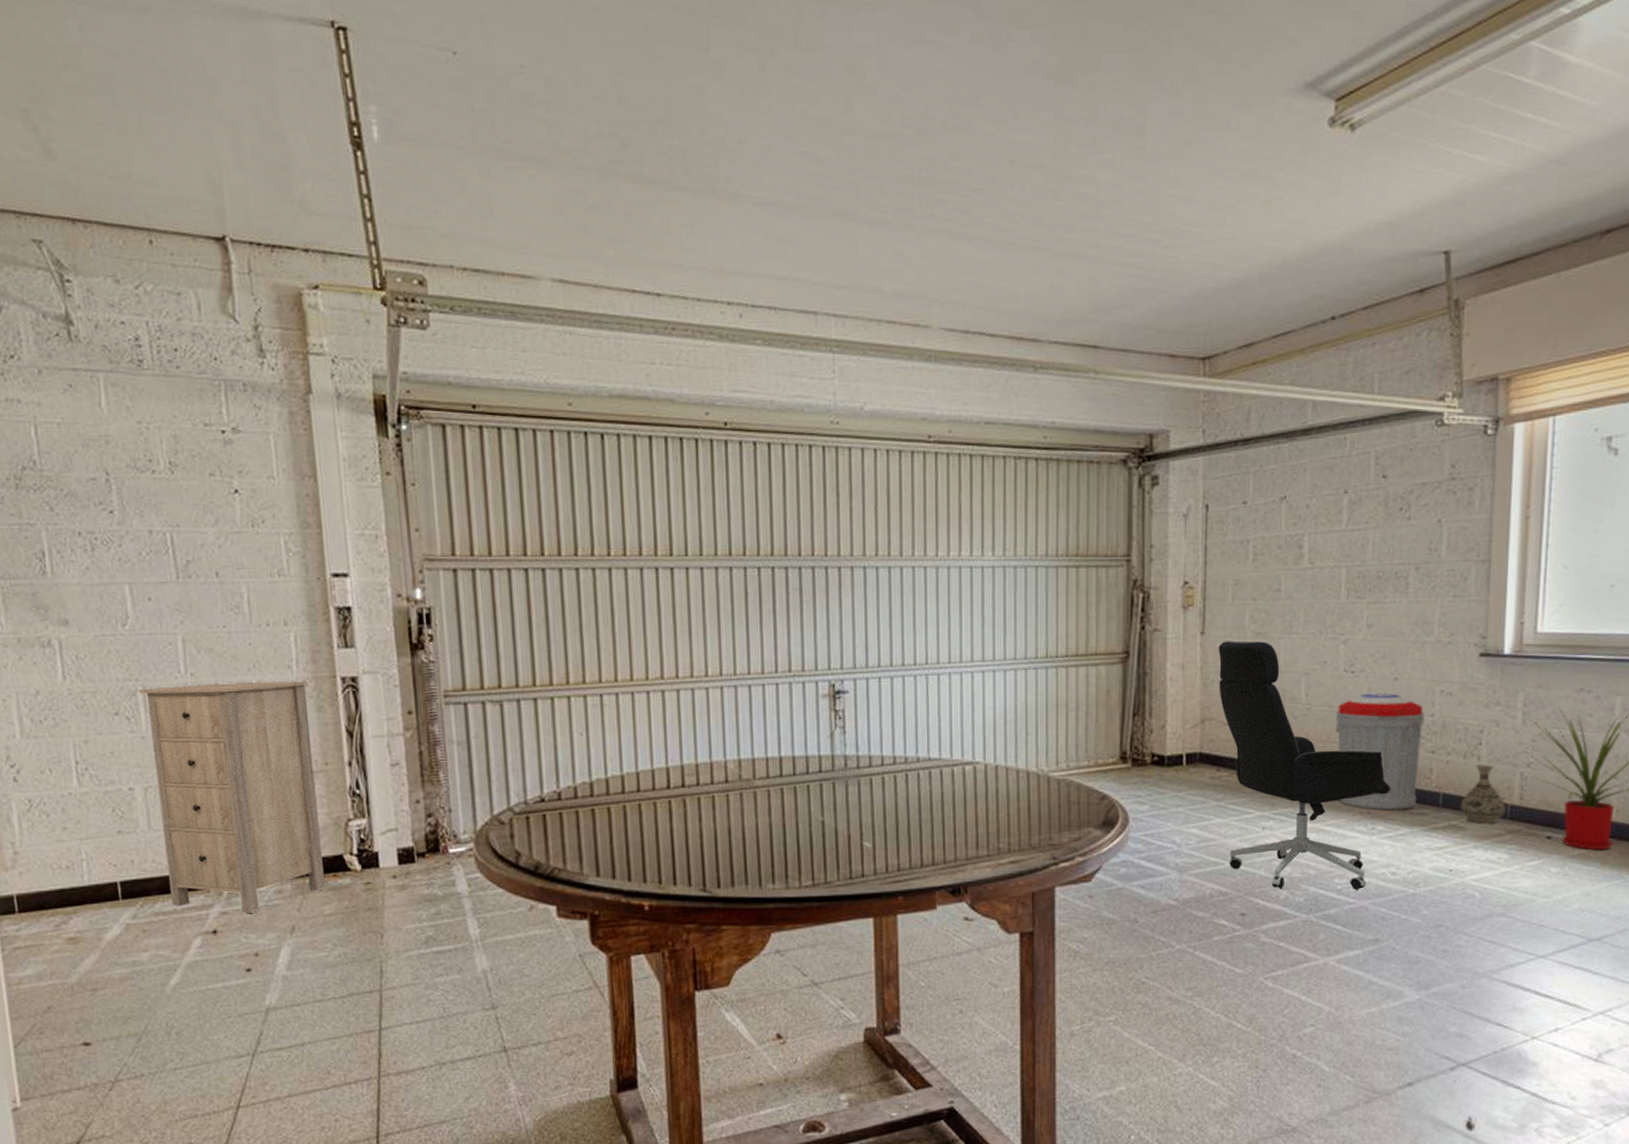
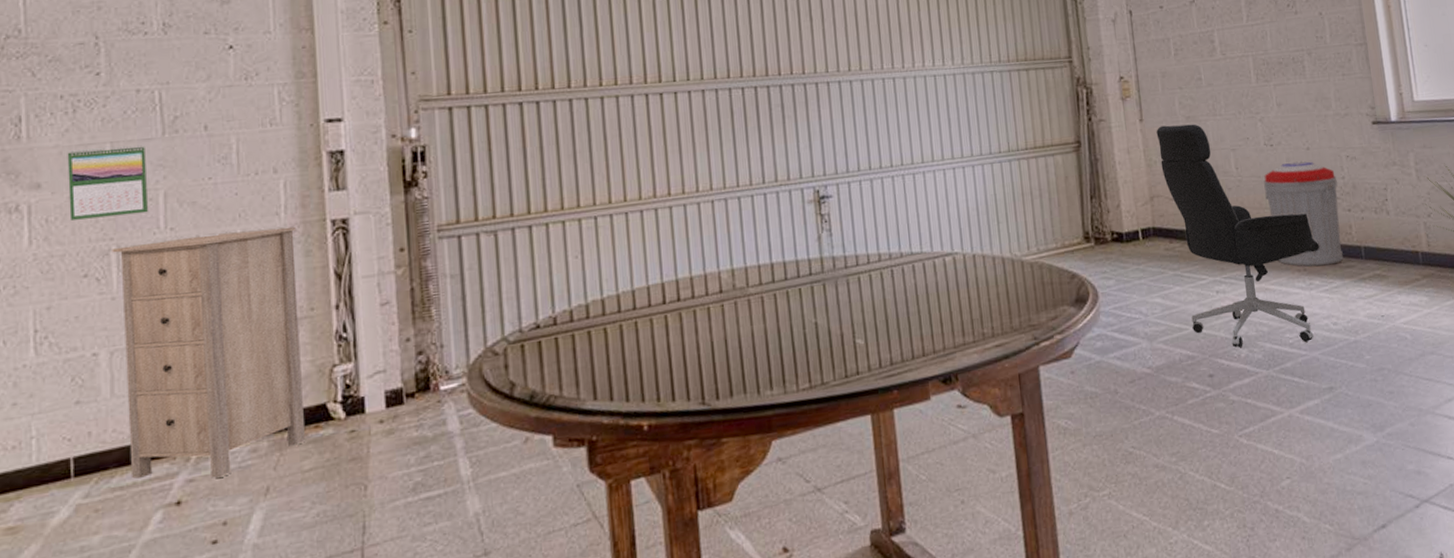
calendar: none [89,587,170,659] -> present [67,144,149,220]
vase: present [1459,763,1506,823] -> none [1379,217,1418,271]

